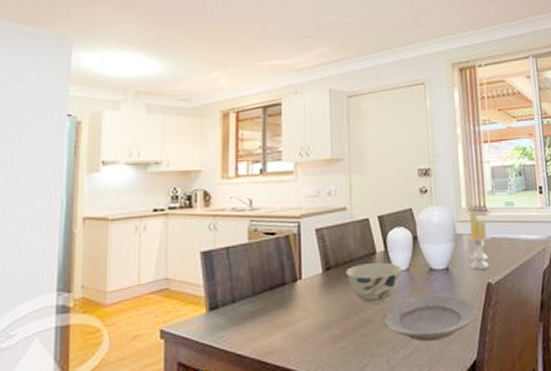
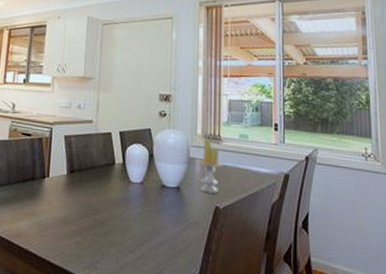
bowl: present [346,262,402,304] -> none [87,172,137,209]
plate: present [382,294,477,342] -> none [115,208,203,252]

